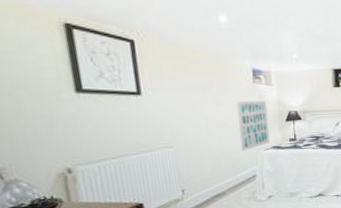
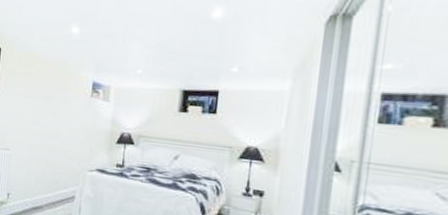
wall art: present [237,100,270,151] -> none [67,113,101,168]

